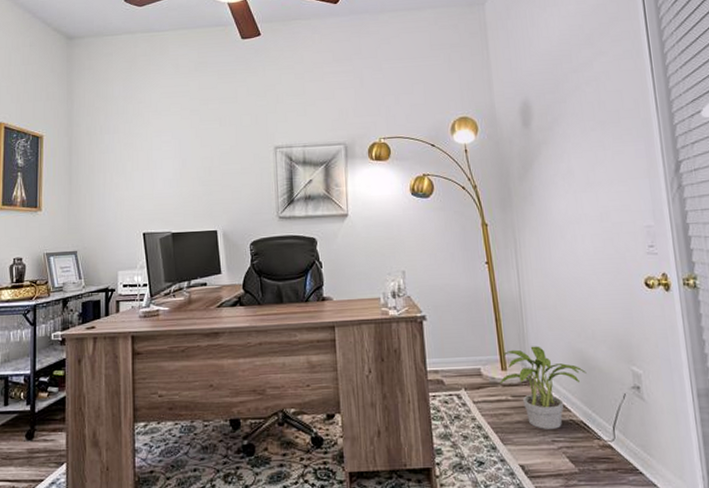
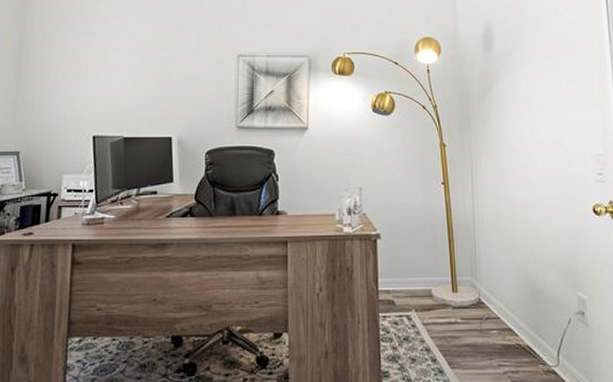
potted plant: present [500,346,587,429] -> none [450,268,535,353]

